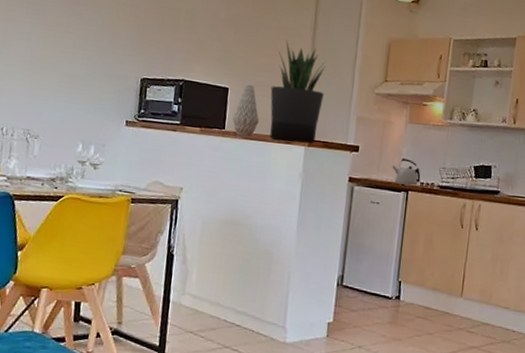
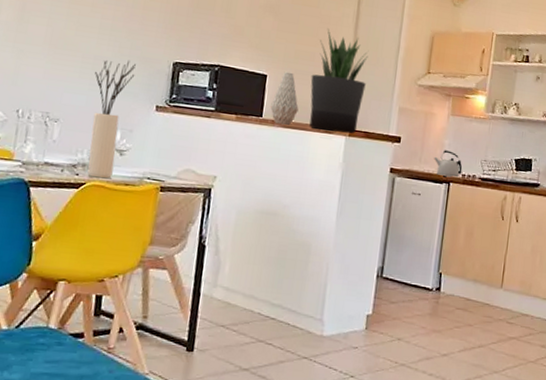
vase: none [65,77,107,192] -> present [87,60,136,179]

